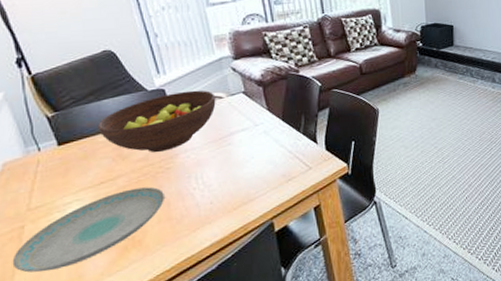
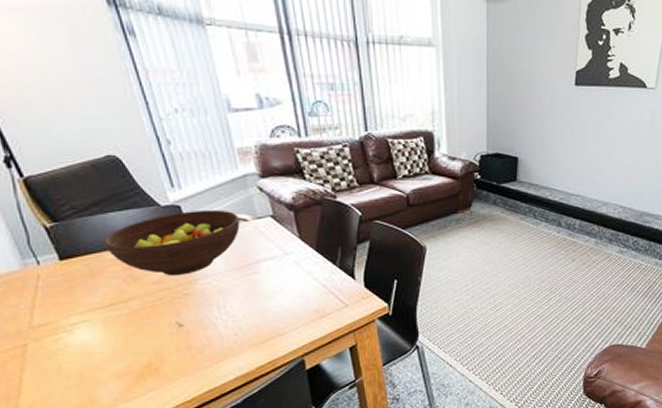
plate: present [12,187,164,273] -> none [16,312,183,393]

